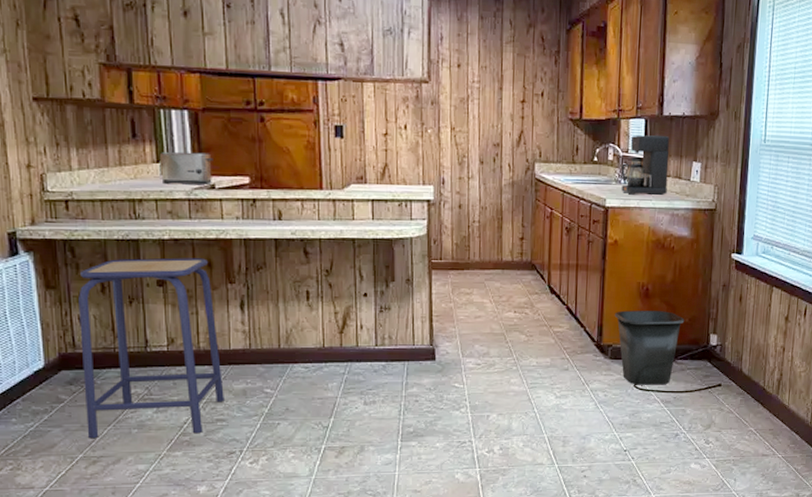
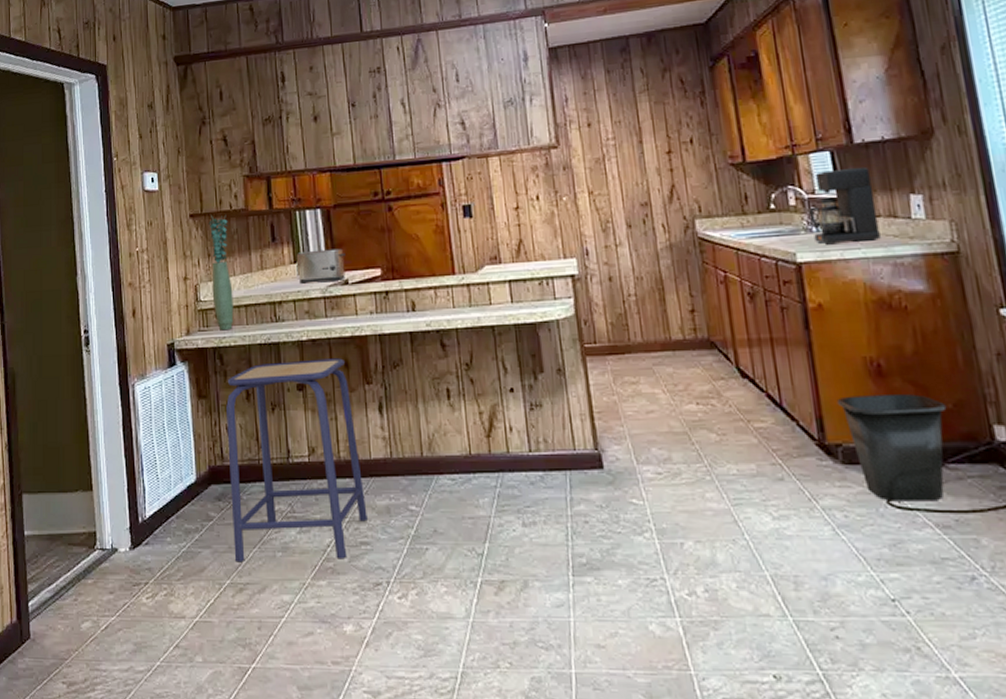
vase: none [56,101,88,224] -> present [208,214,234,331]

